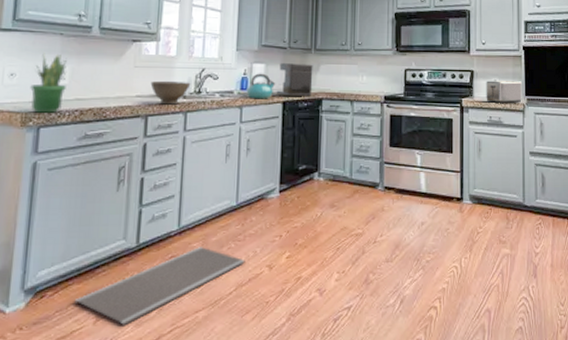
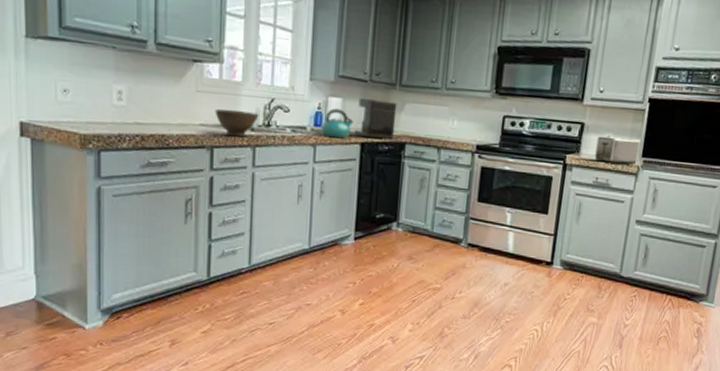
planter: present [30,53,67,114] -> none [86,68,124,138]
door mat: present [74,247,245,327] -> none [150,286,318,352]

